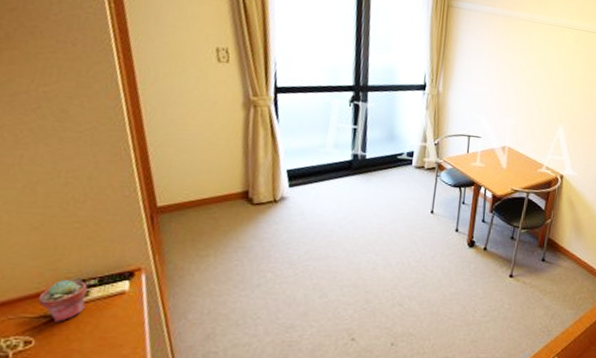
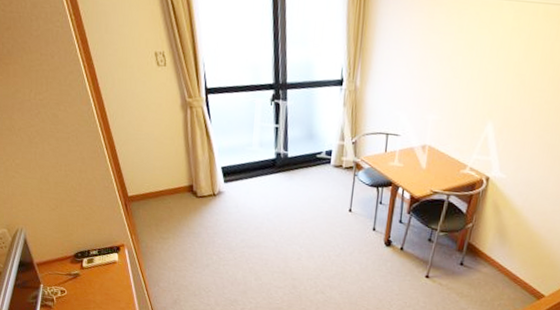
potted succulent: present [37,280,89,322] -> none [63,249,93,280]

